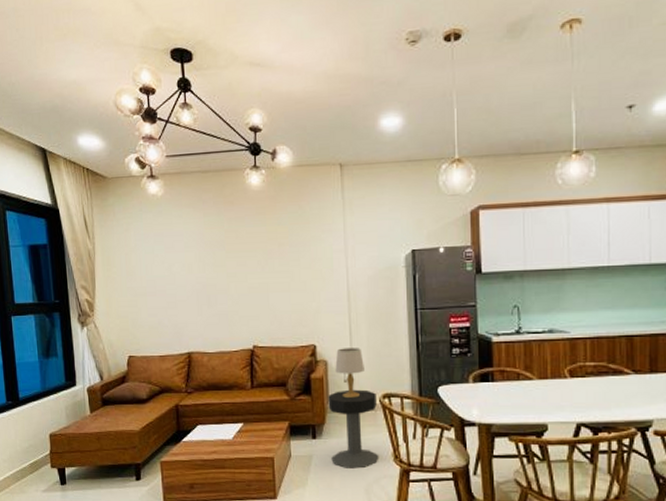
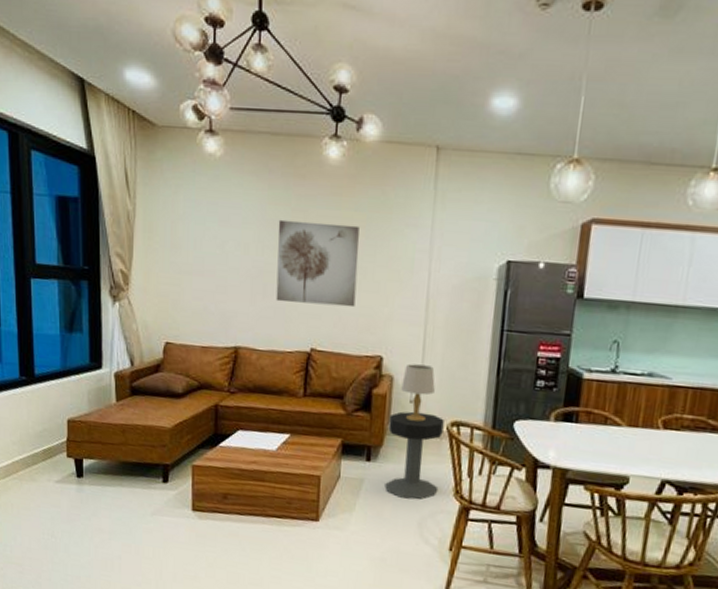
wall art: none [215,237,287,309] -> present [276,219,359,308]

